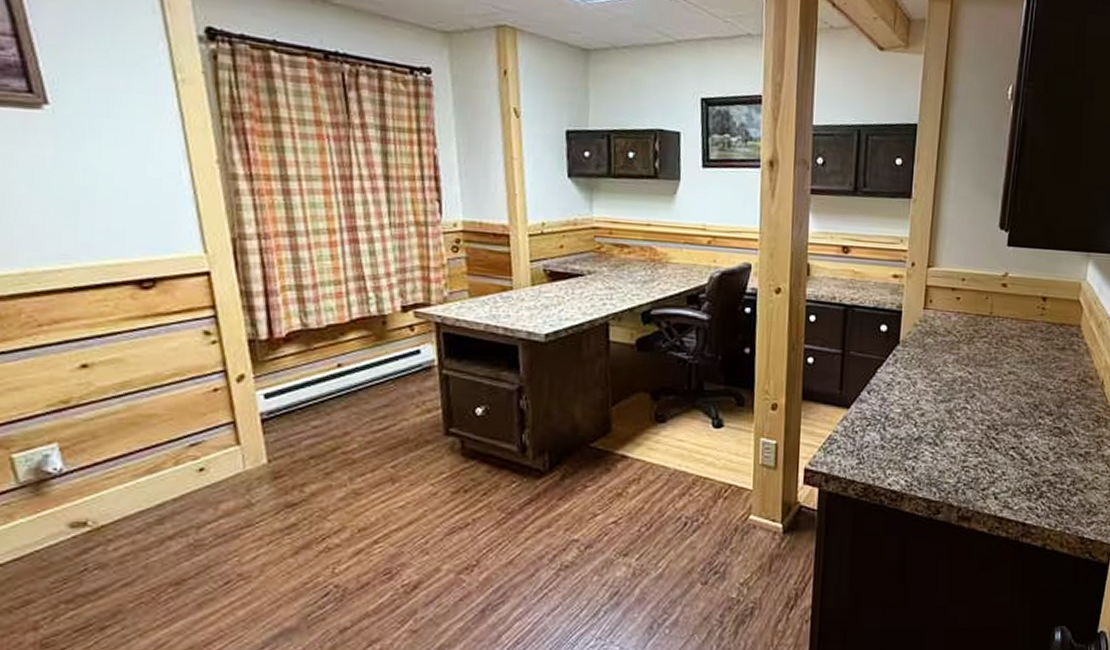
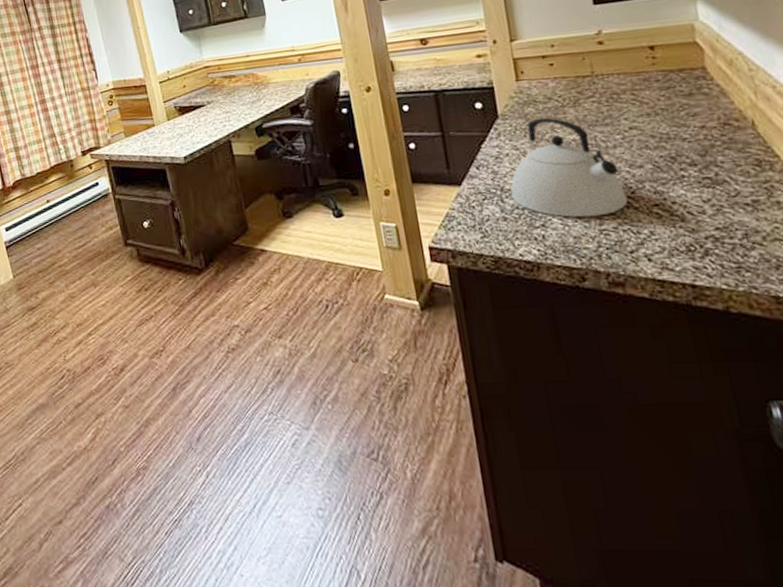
kettle: none [894,350,992,454] -> present [511,117,628,218]

